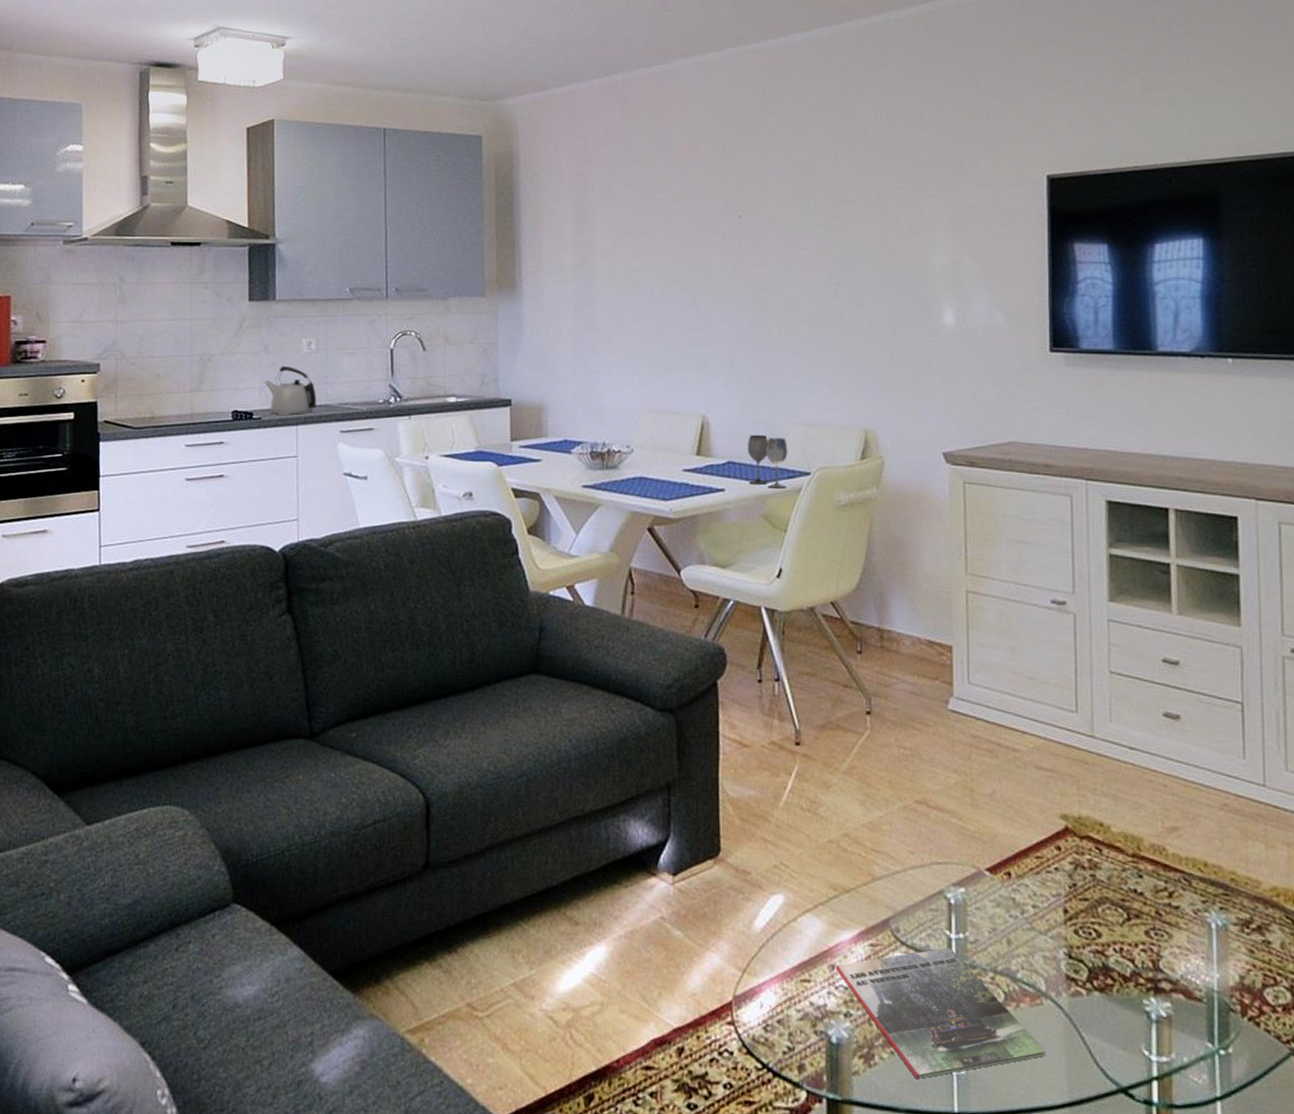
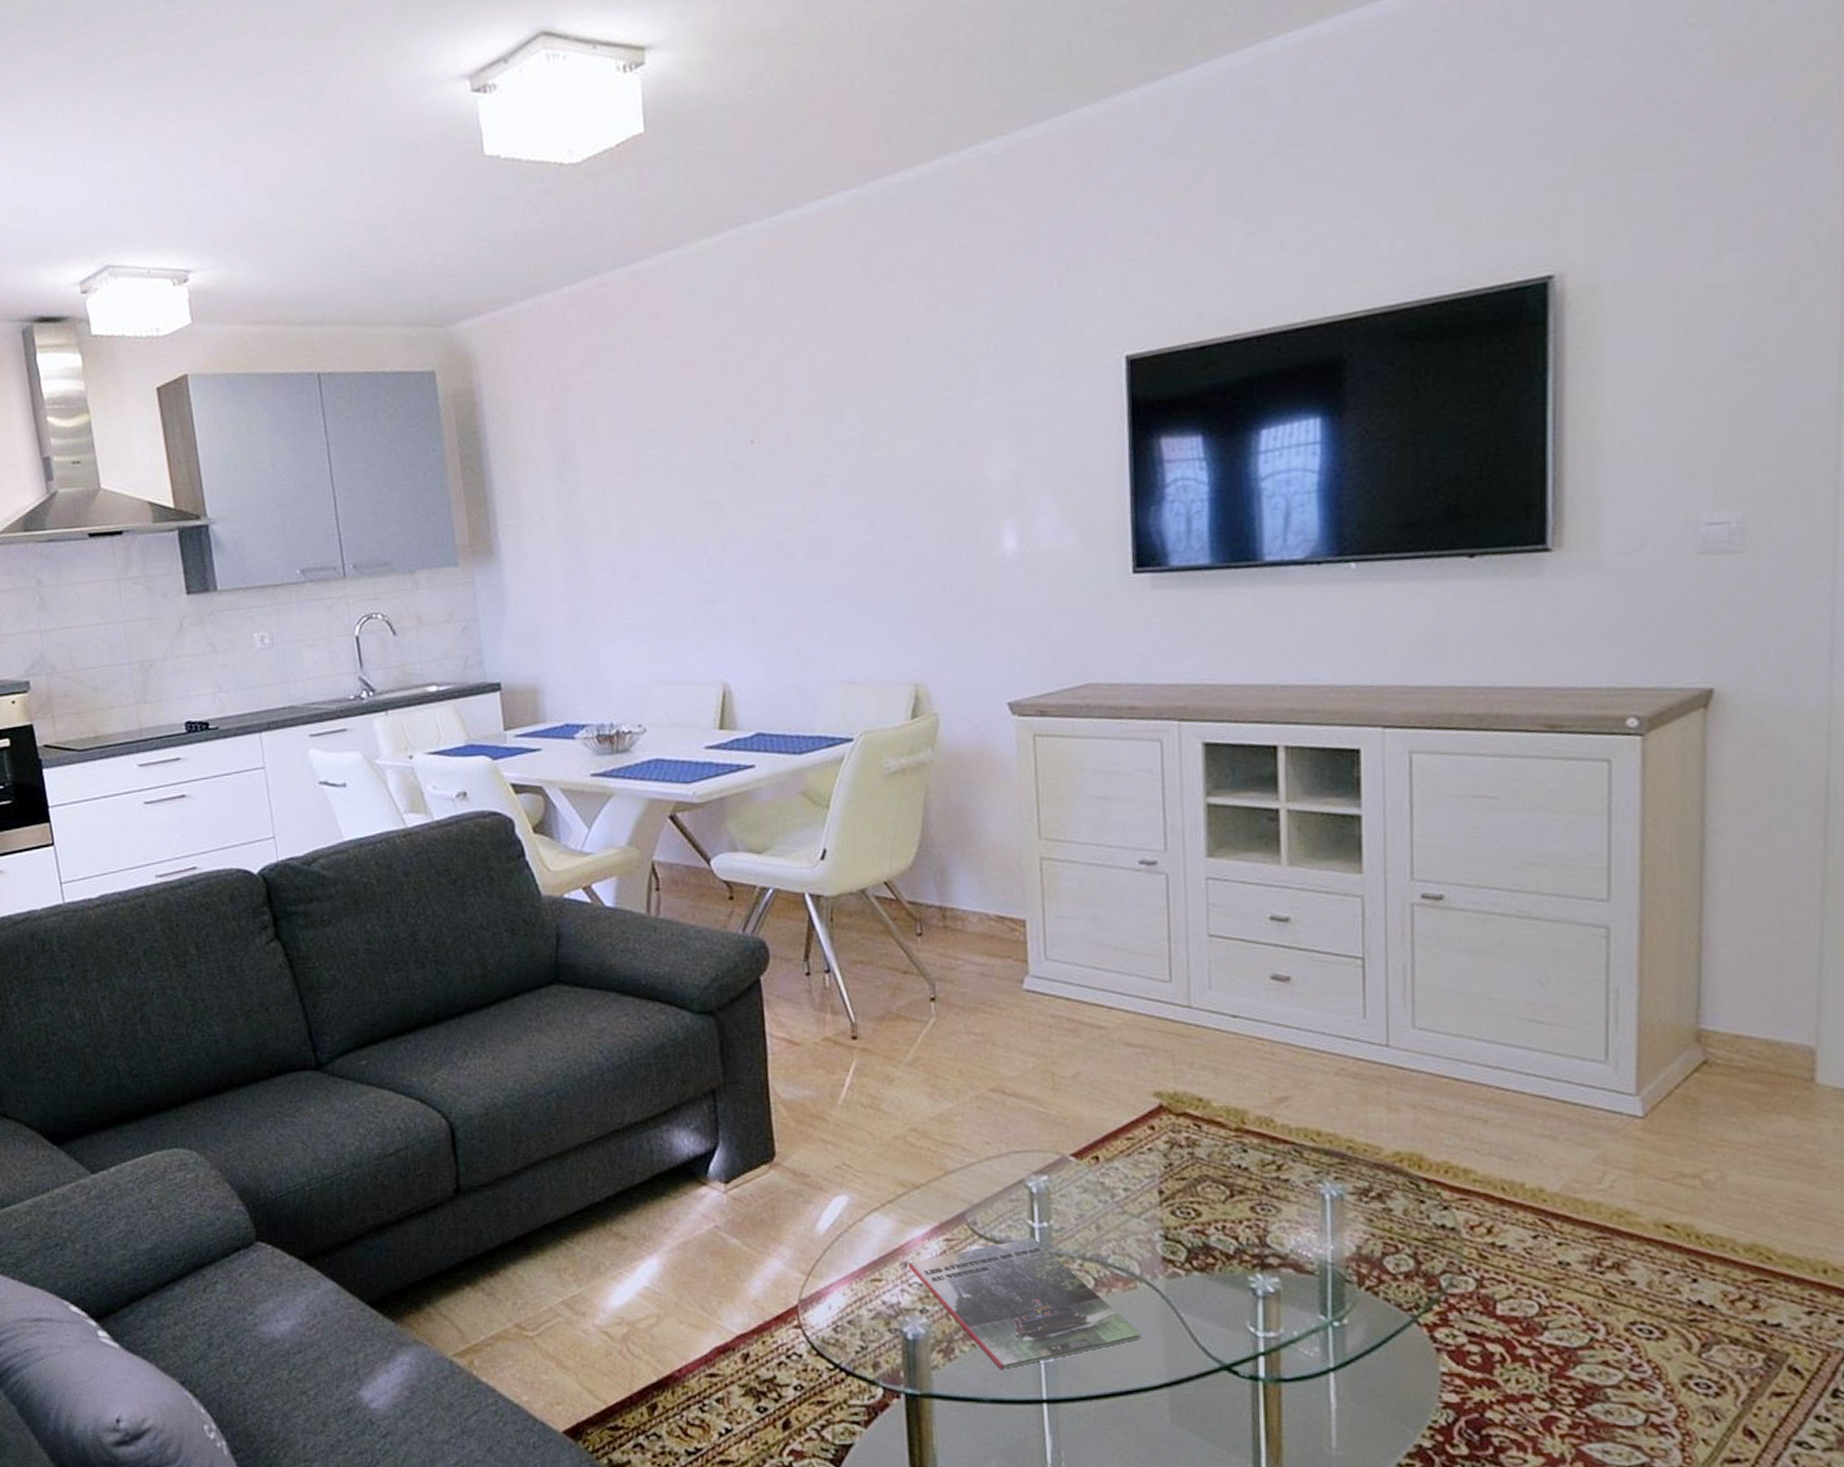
kettle: present [265,365,317,417] -> none [217,665,280,724]
wineglass: present [748,434,788,488] -> none [778,699,826,760]

